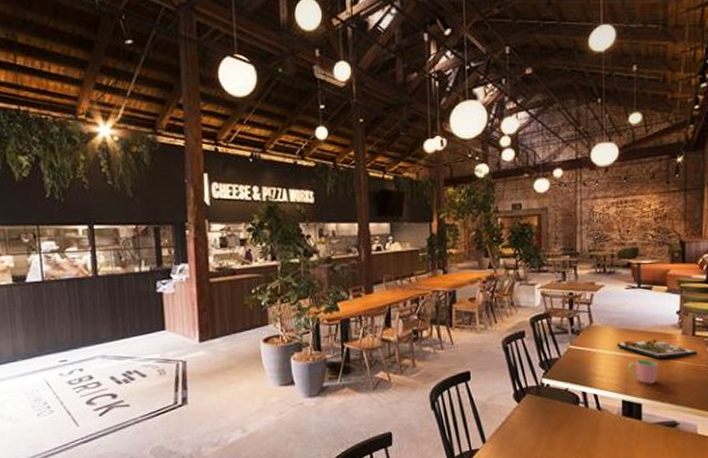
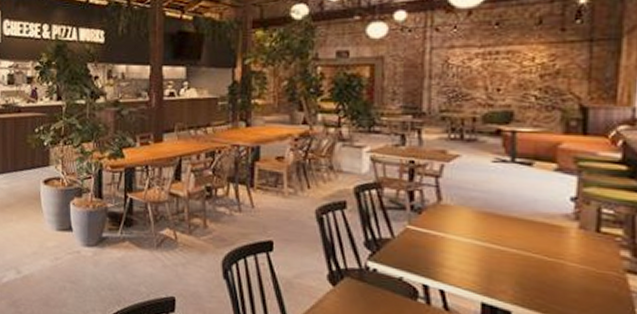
dinner plate: present [617,339,697,359] -> none [476,227,603,259]
cup: present [628,359,658,384] -> none [492,254,539,288]

